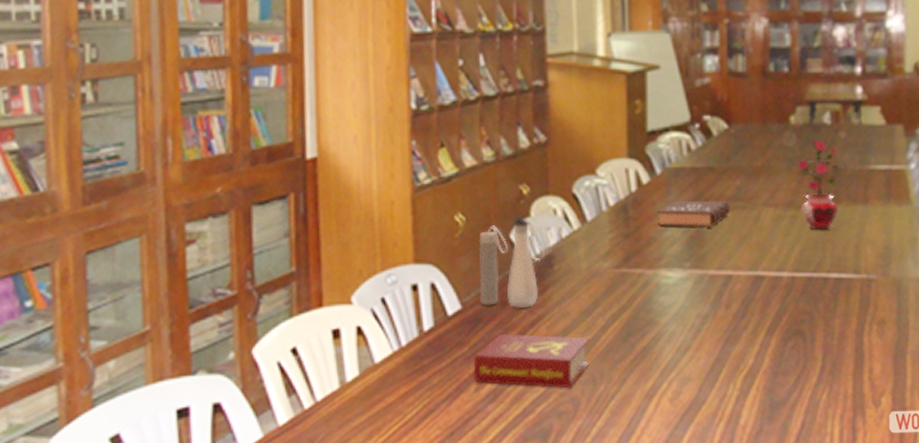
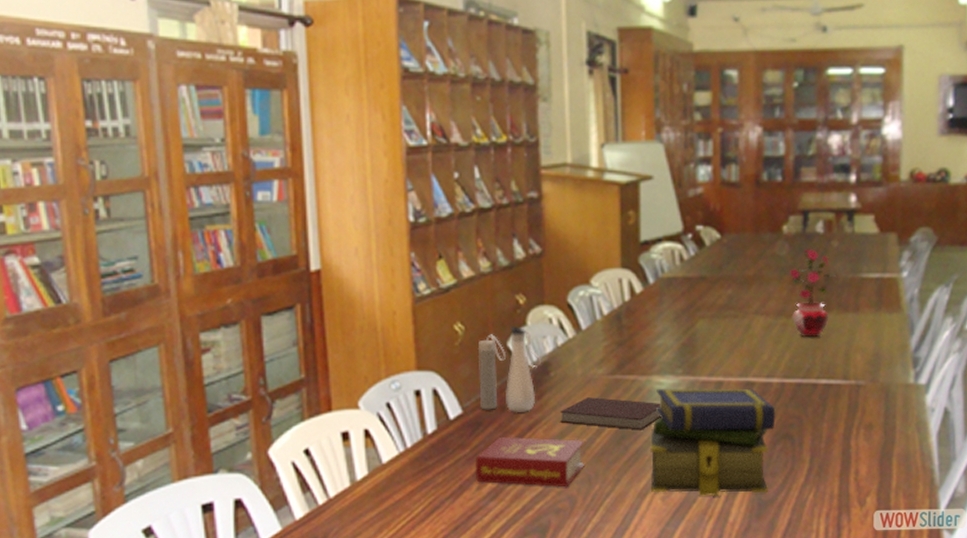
notebook: none [564,292,669,327] -> present [560,397,661,430]
book: present [656,200,731,228] -> none [649,309,722,336]
stack of books: none [657,282,787,397] -> present [650,388,776,496]

